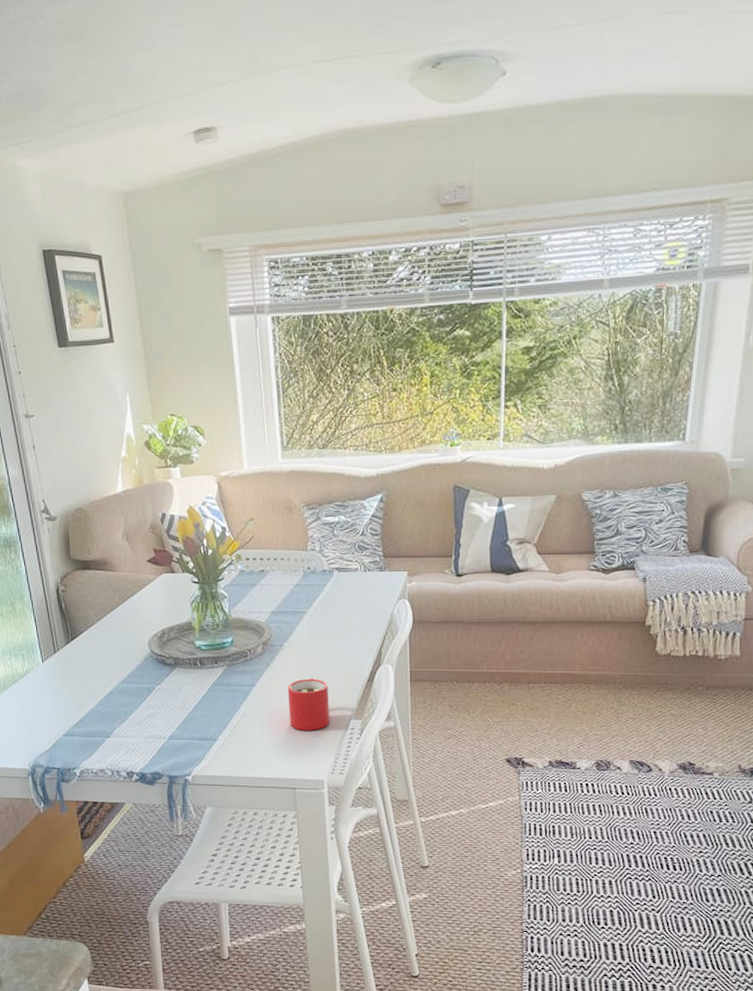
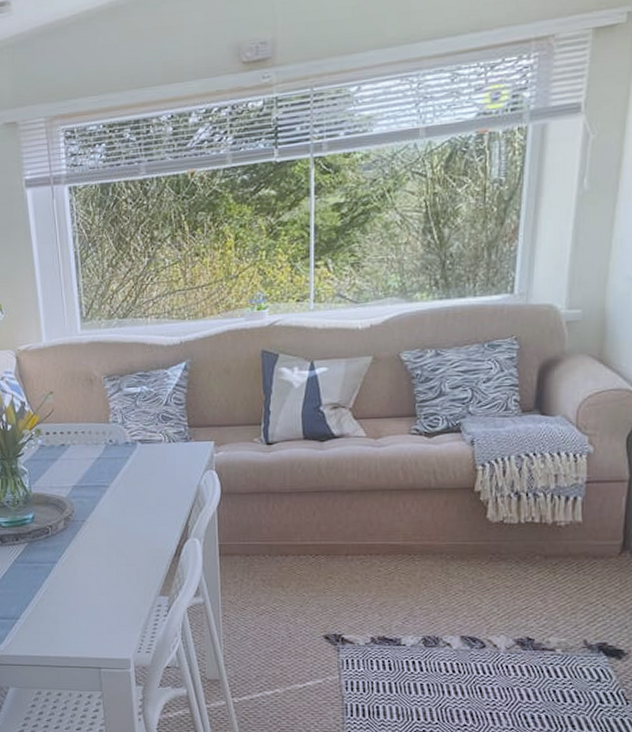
mug: present [287,677,330,731] -> none [91,553,136,608]

